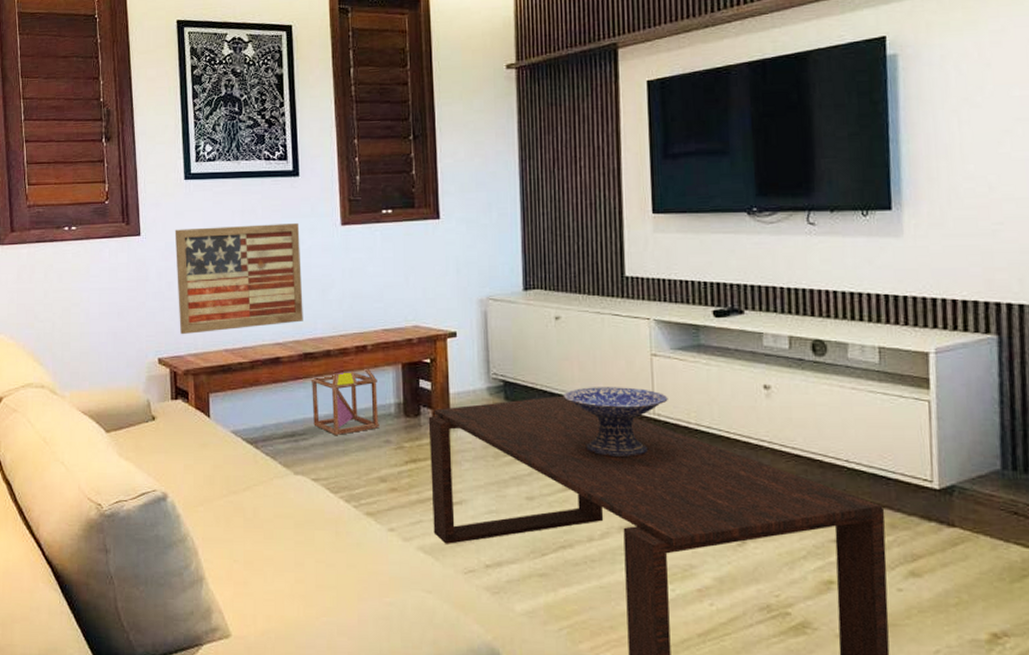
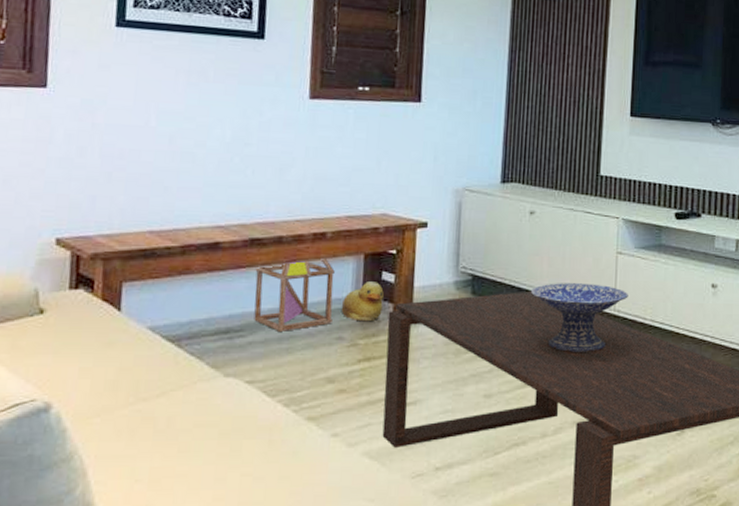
wall art: present [174,223,303,335] -> none [90,84,259,212]
rubber duck: none [386,389,423,426] -> present [341,281,384,322]

